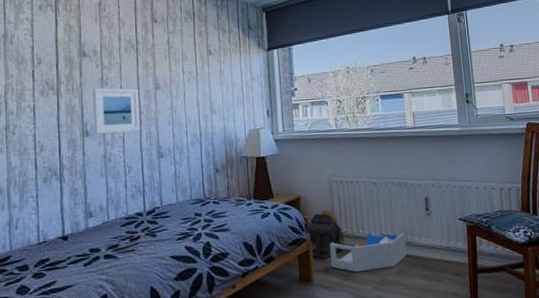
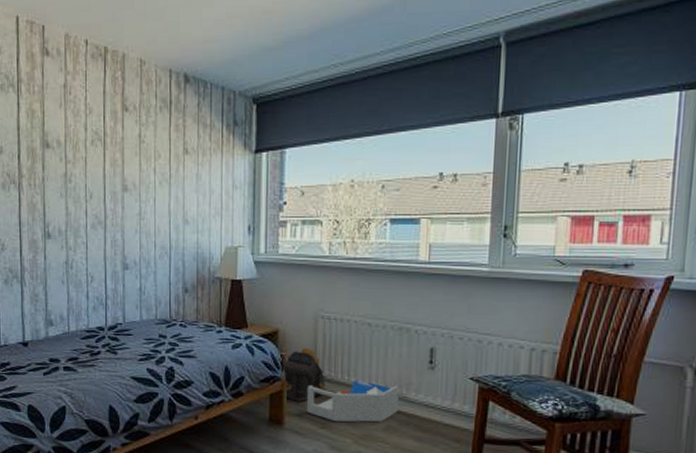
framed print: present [92,87,140,134] -> none [55,184,105,239]

